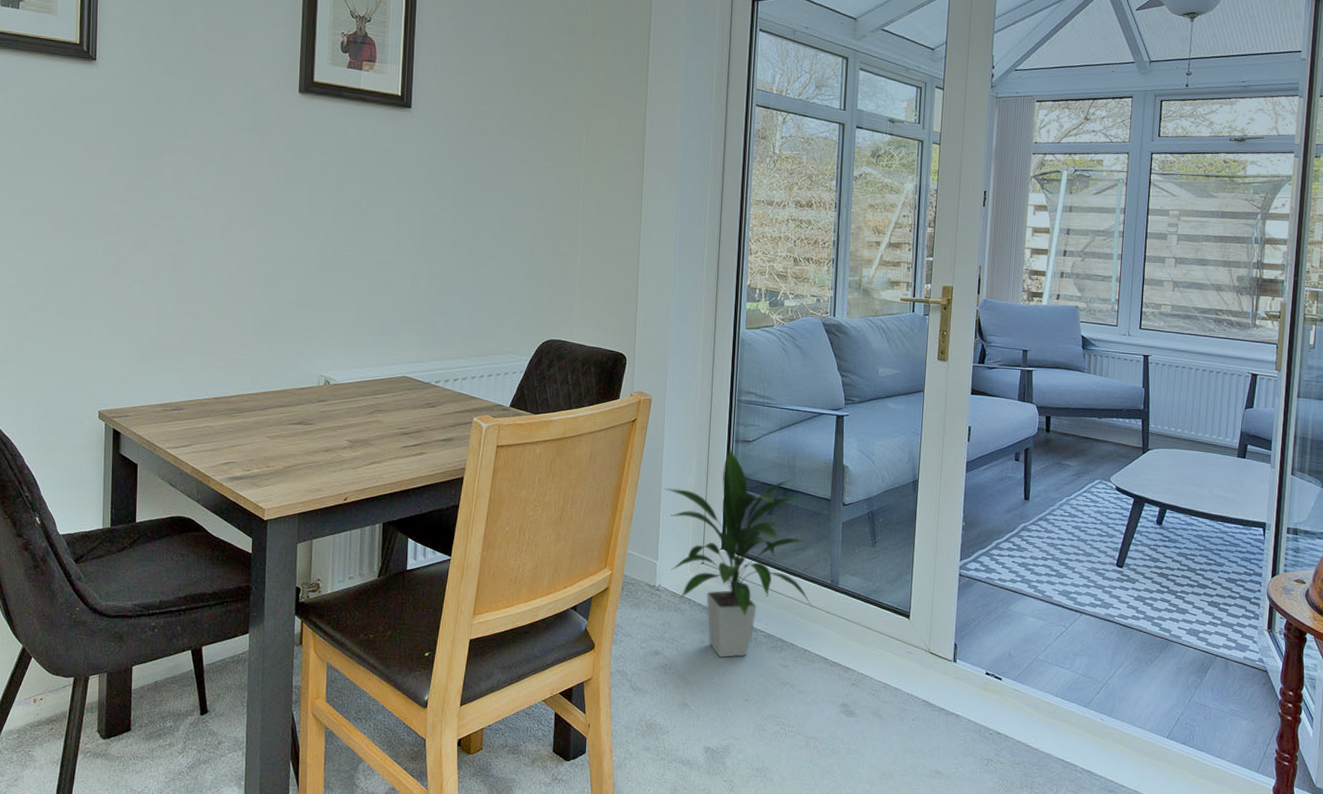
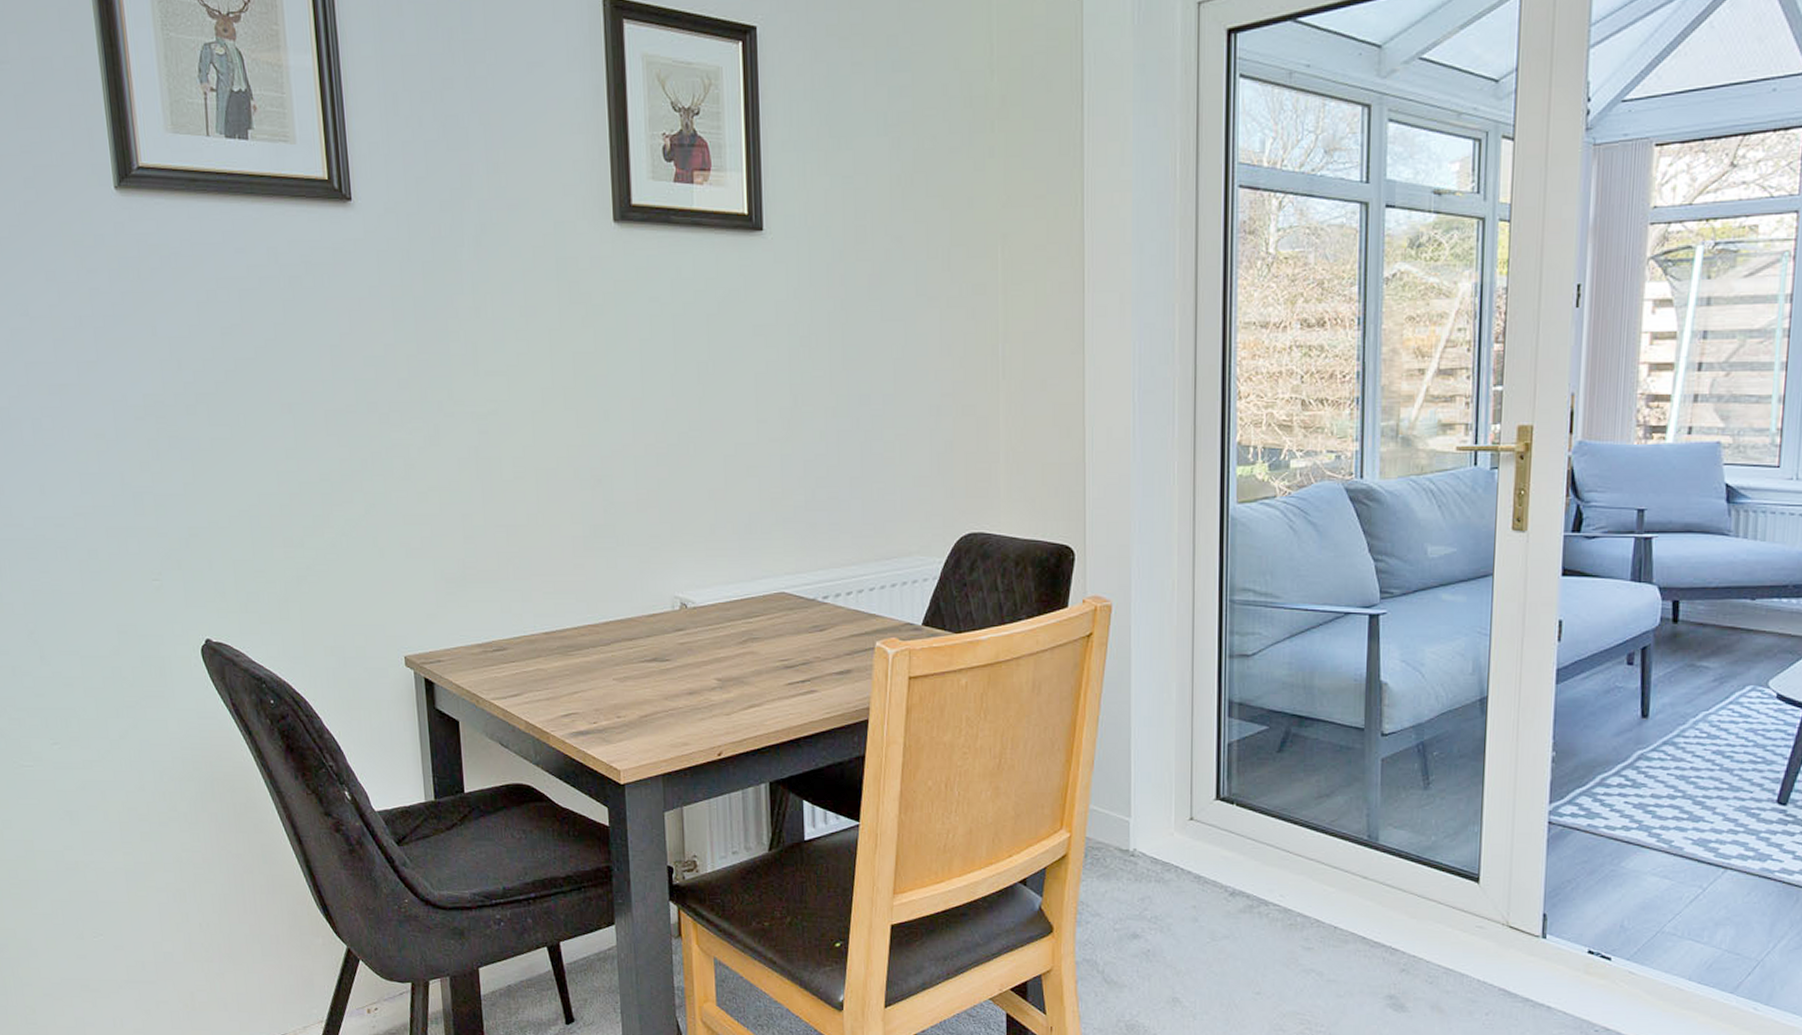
indoor plant: present [663,447,812,658] -> none [1133,664,1343,940]

